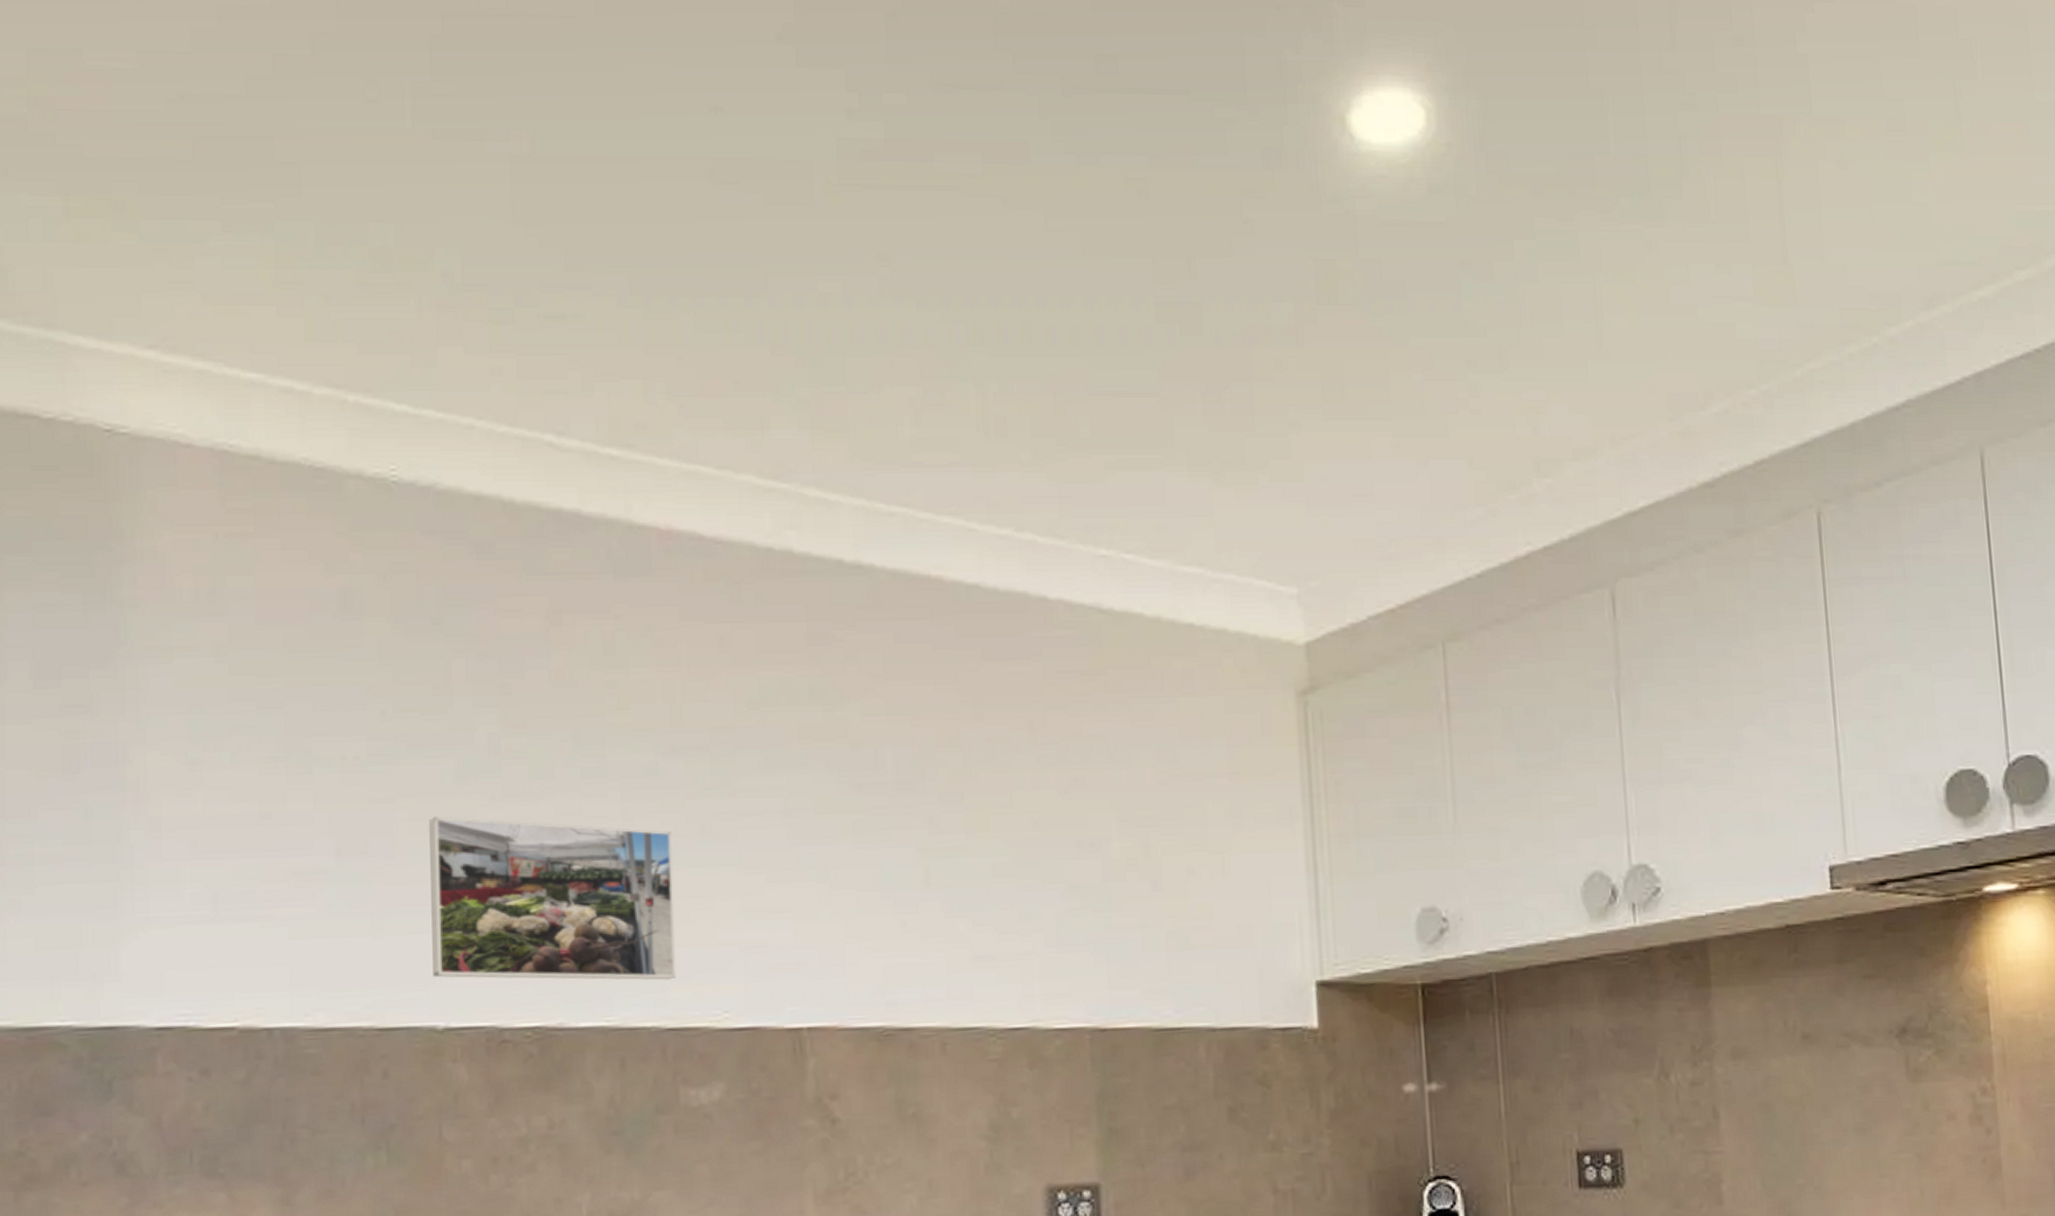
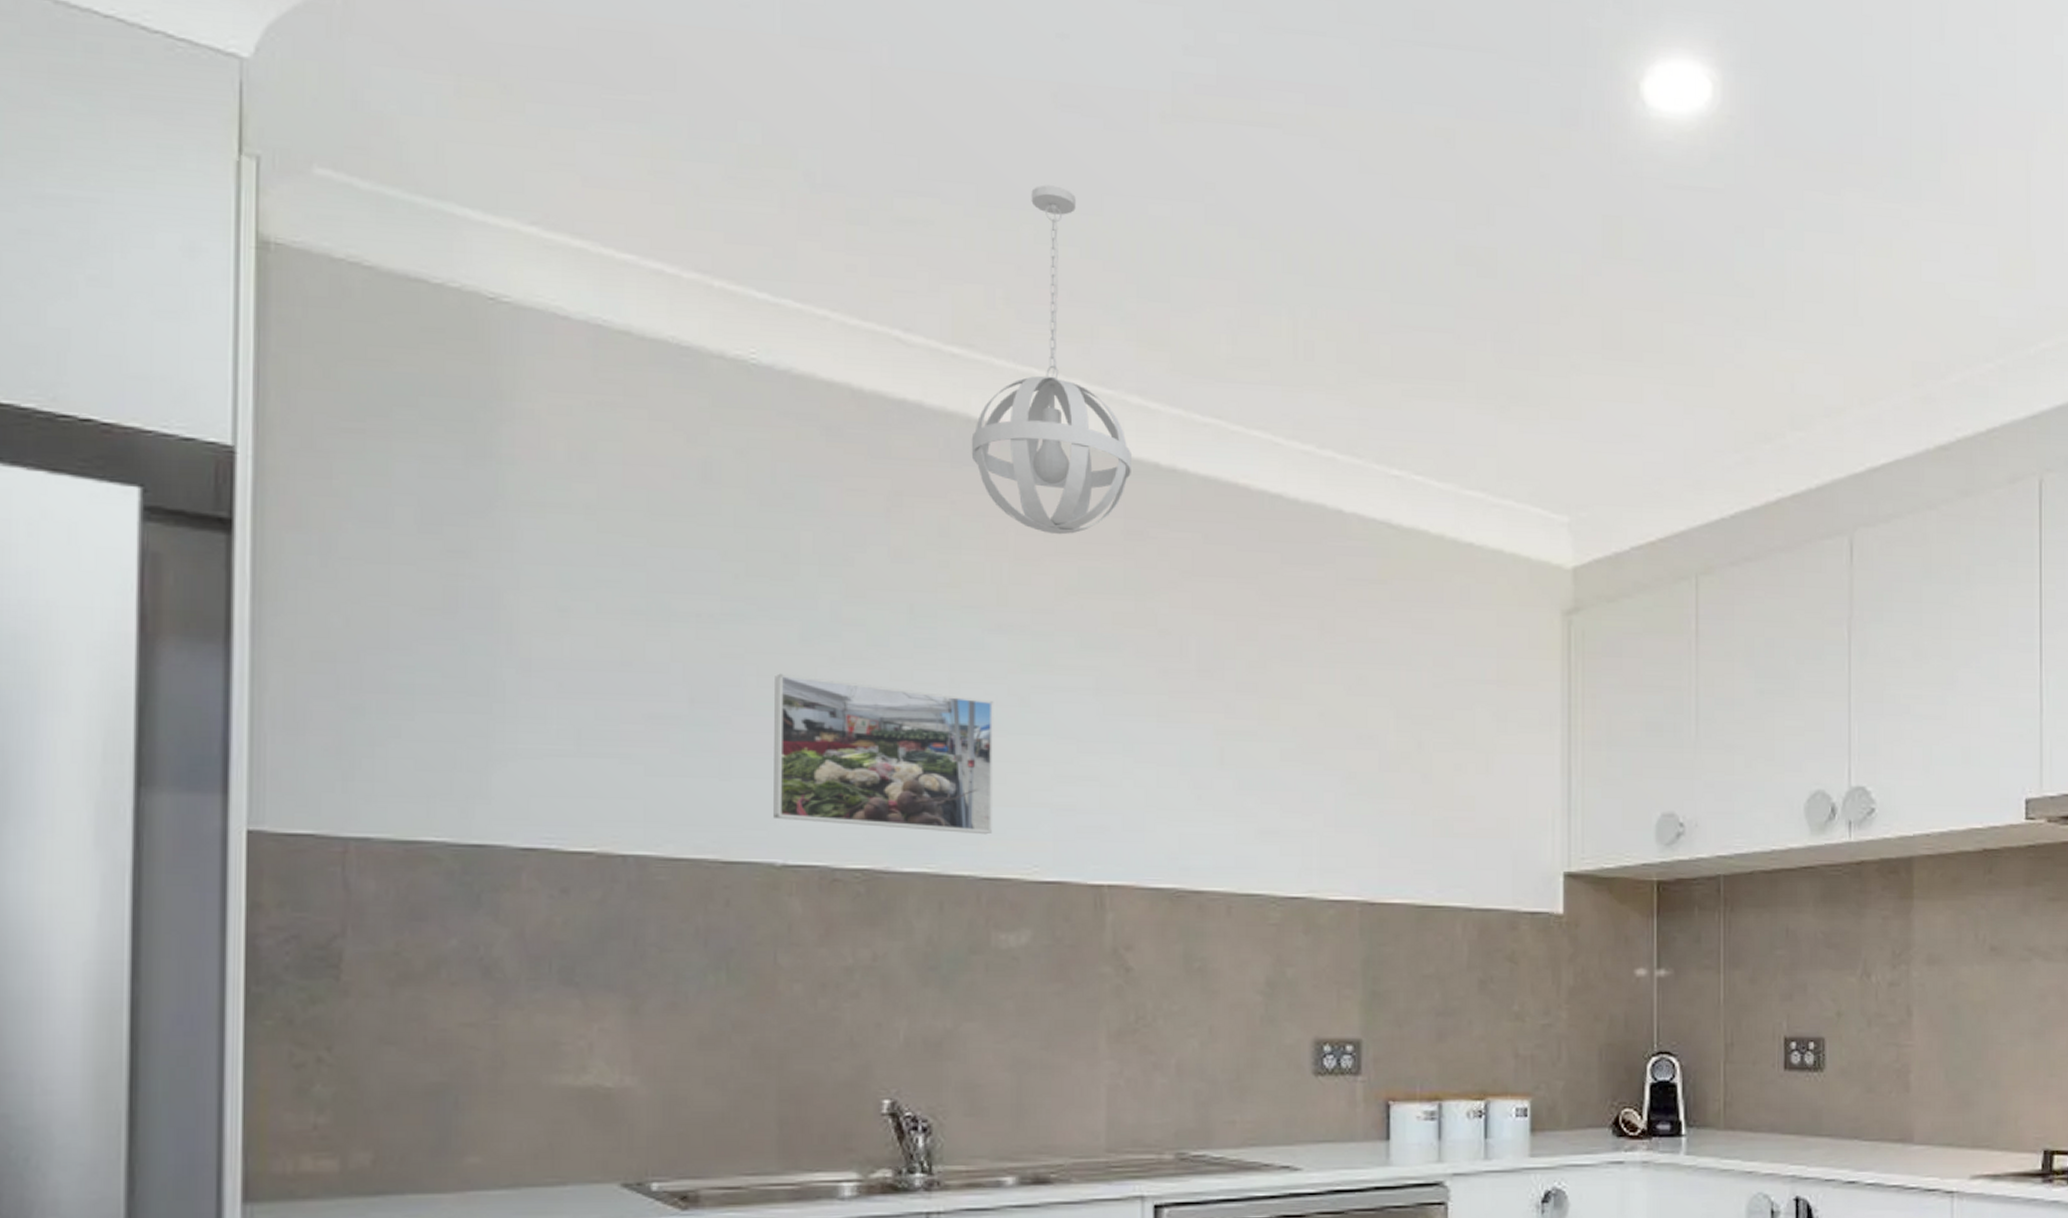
pendant light: none [635,268,812,645] -> present [971,185,1131,535]

